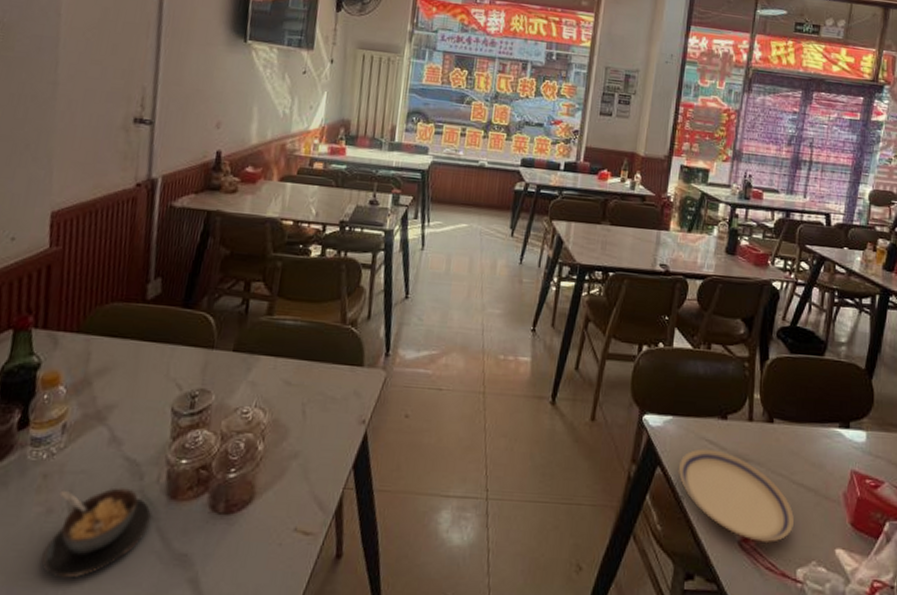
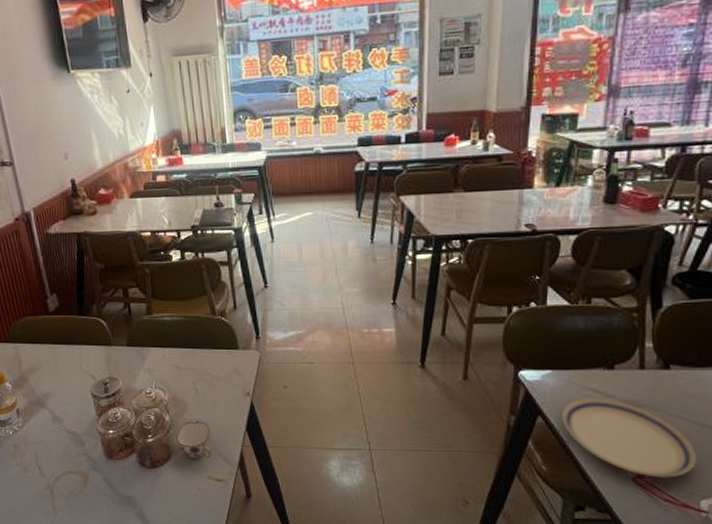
soup bowl: present [41,487,152,578] -> none [28,452,99,513]
teacup: none [265,452,311,504] -> present [176,421,213,460]

